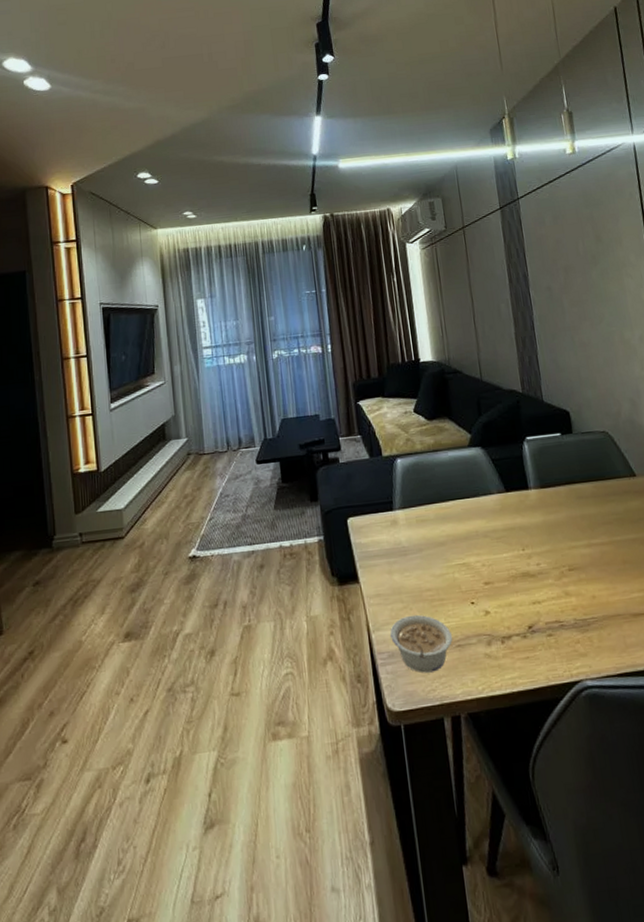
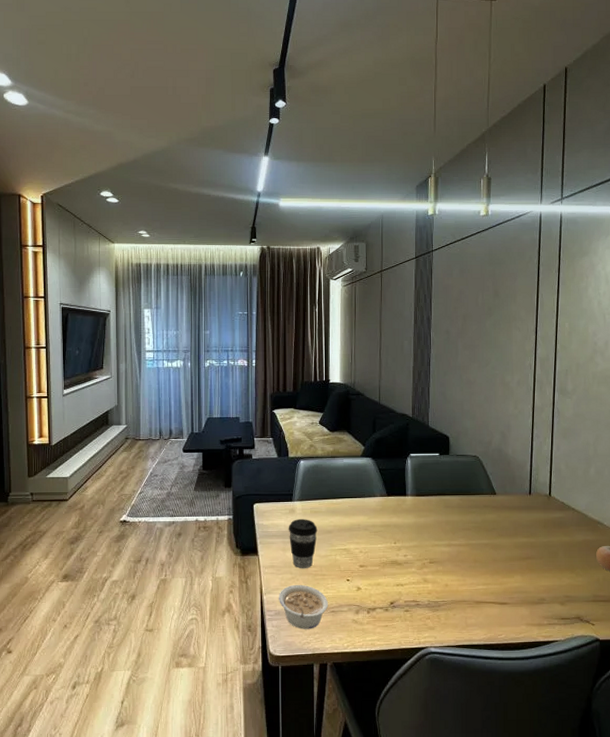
coffee cup: none [391,530,428,594] -> present [288,519,318,568]

